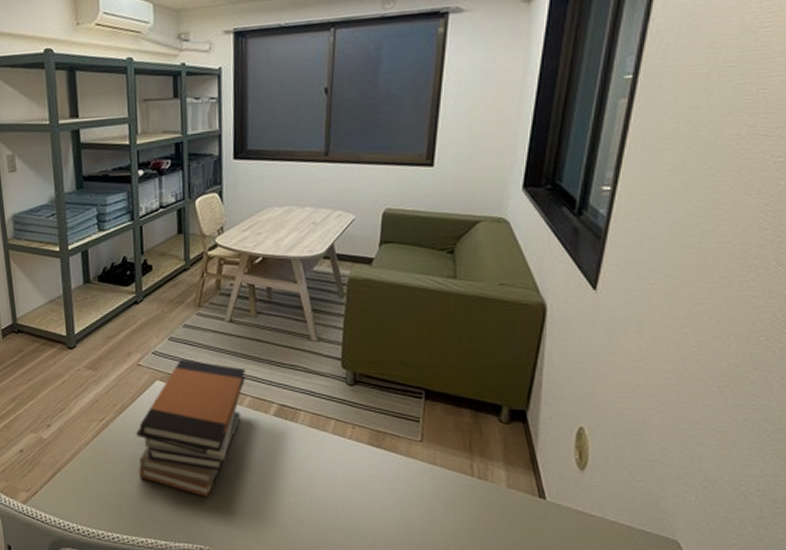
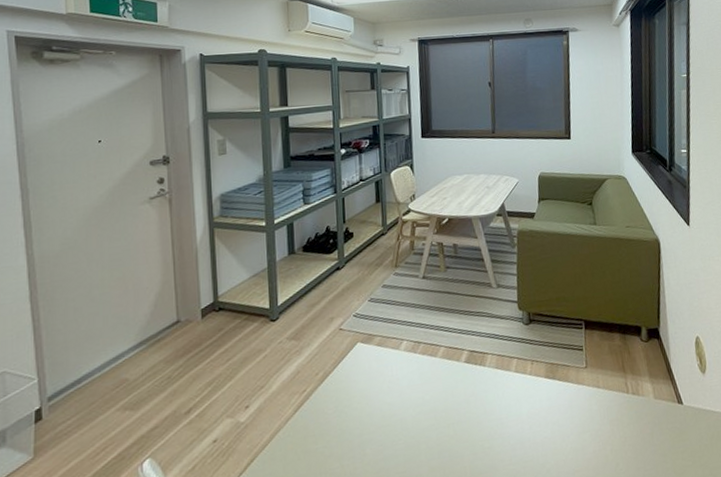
book stack: present [136,359,246,498] -> none [338,318,439,458]

